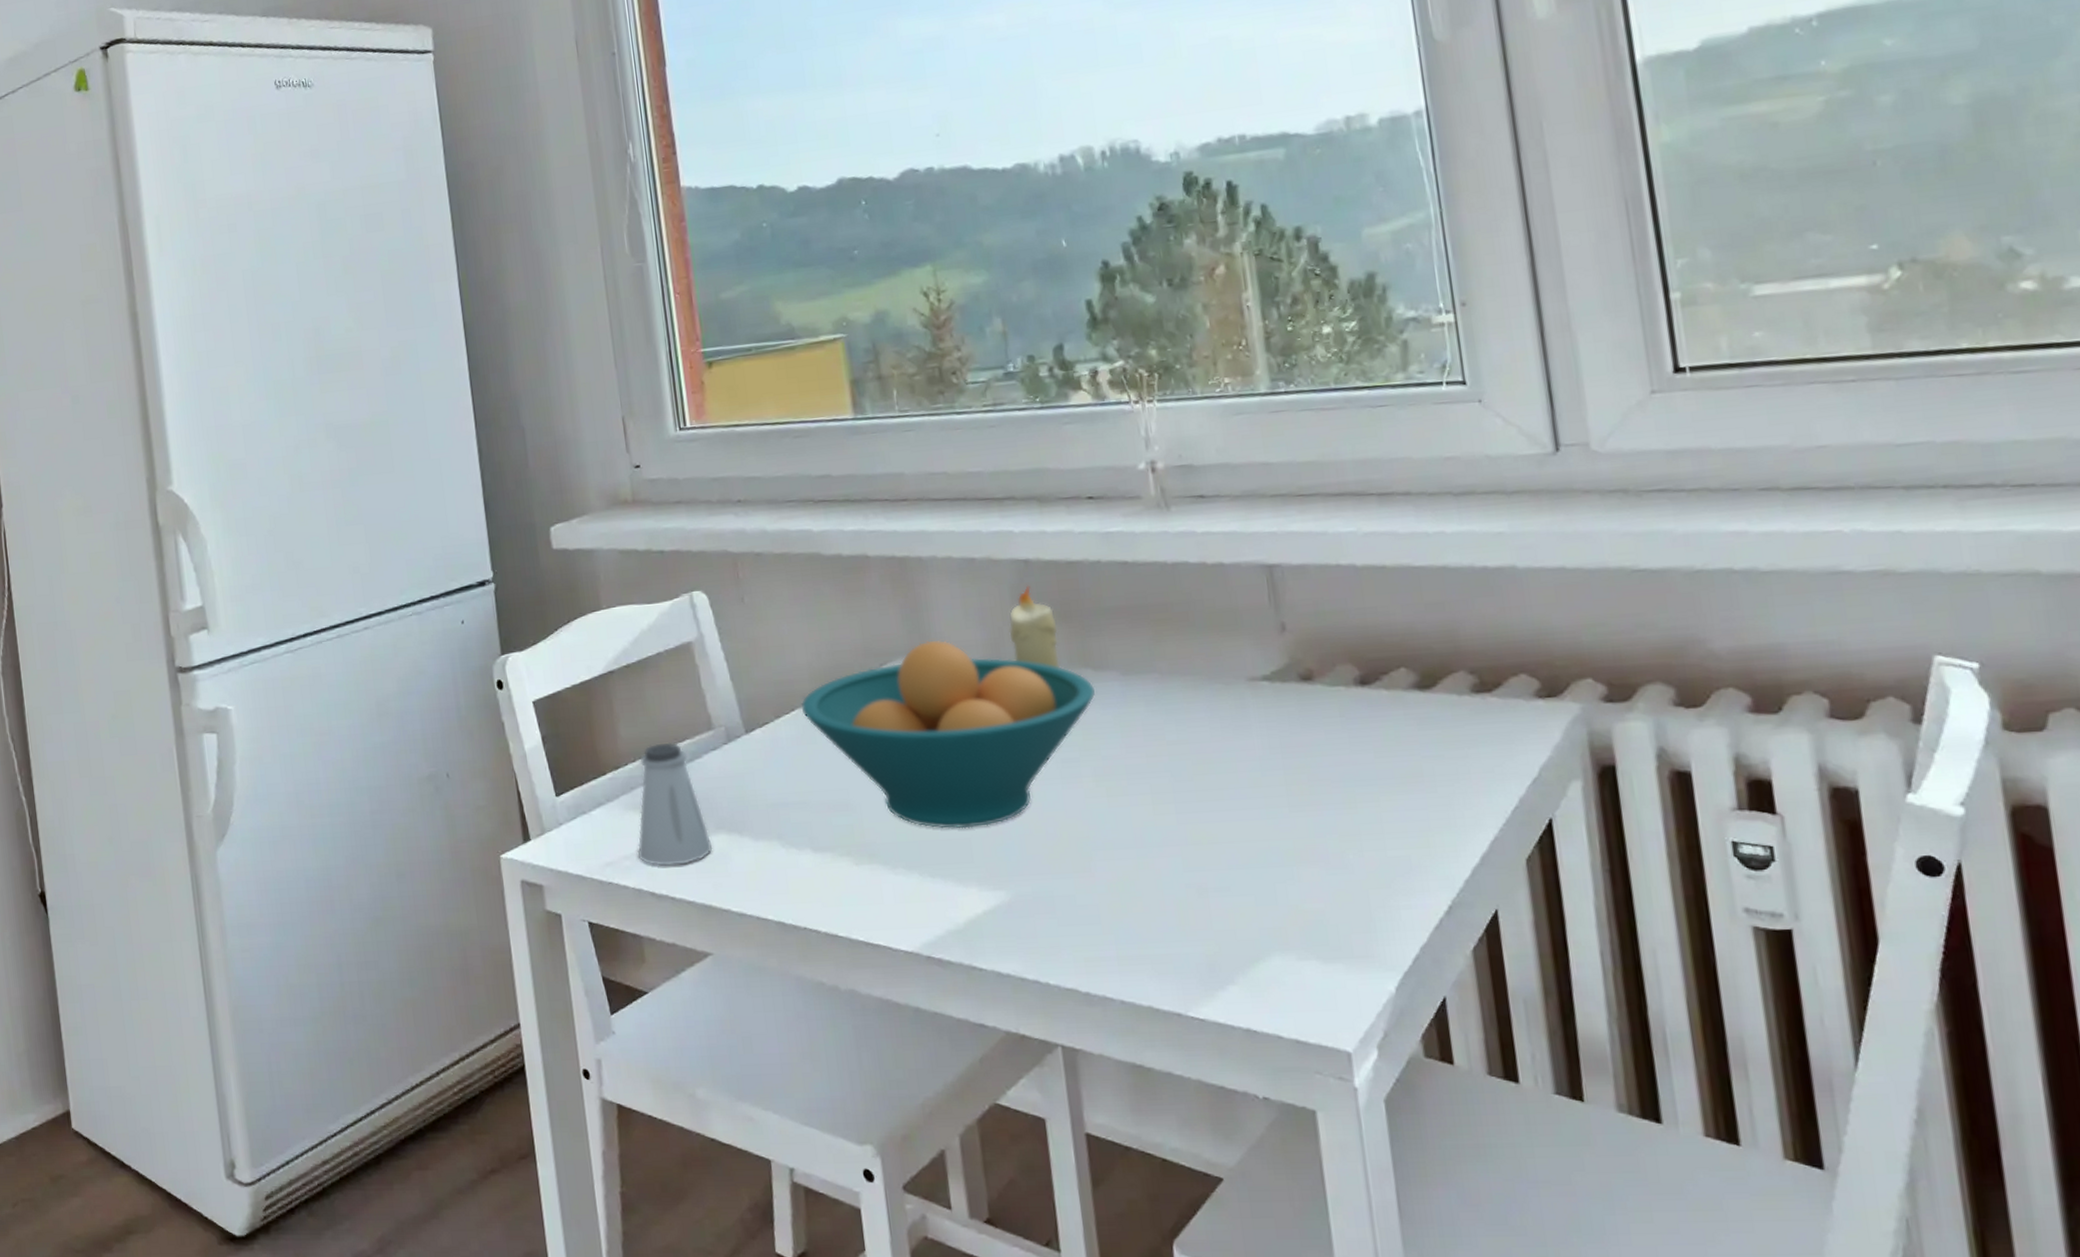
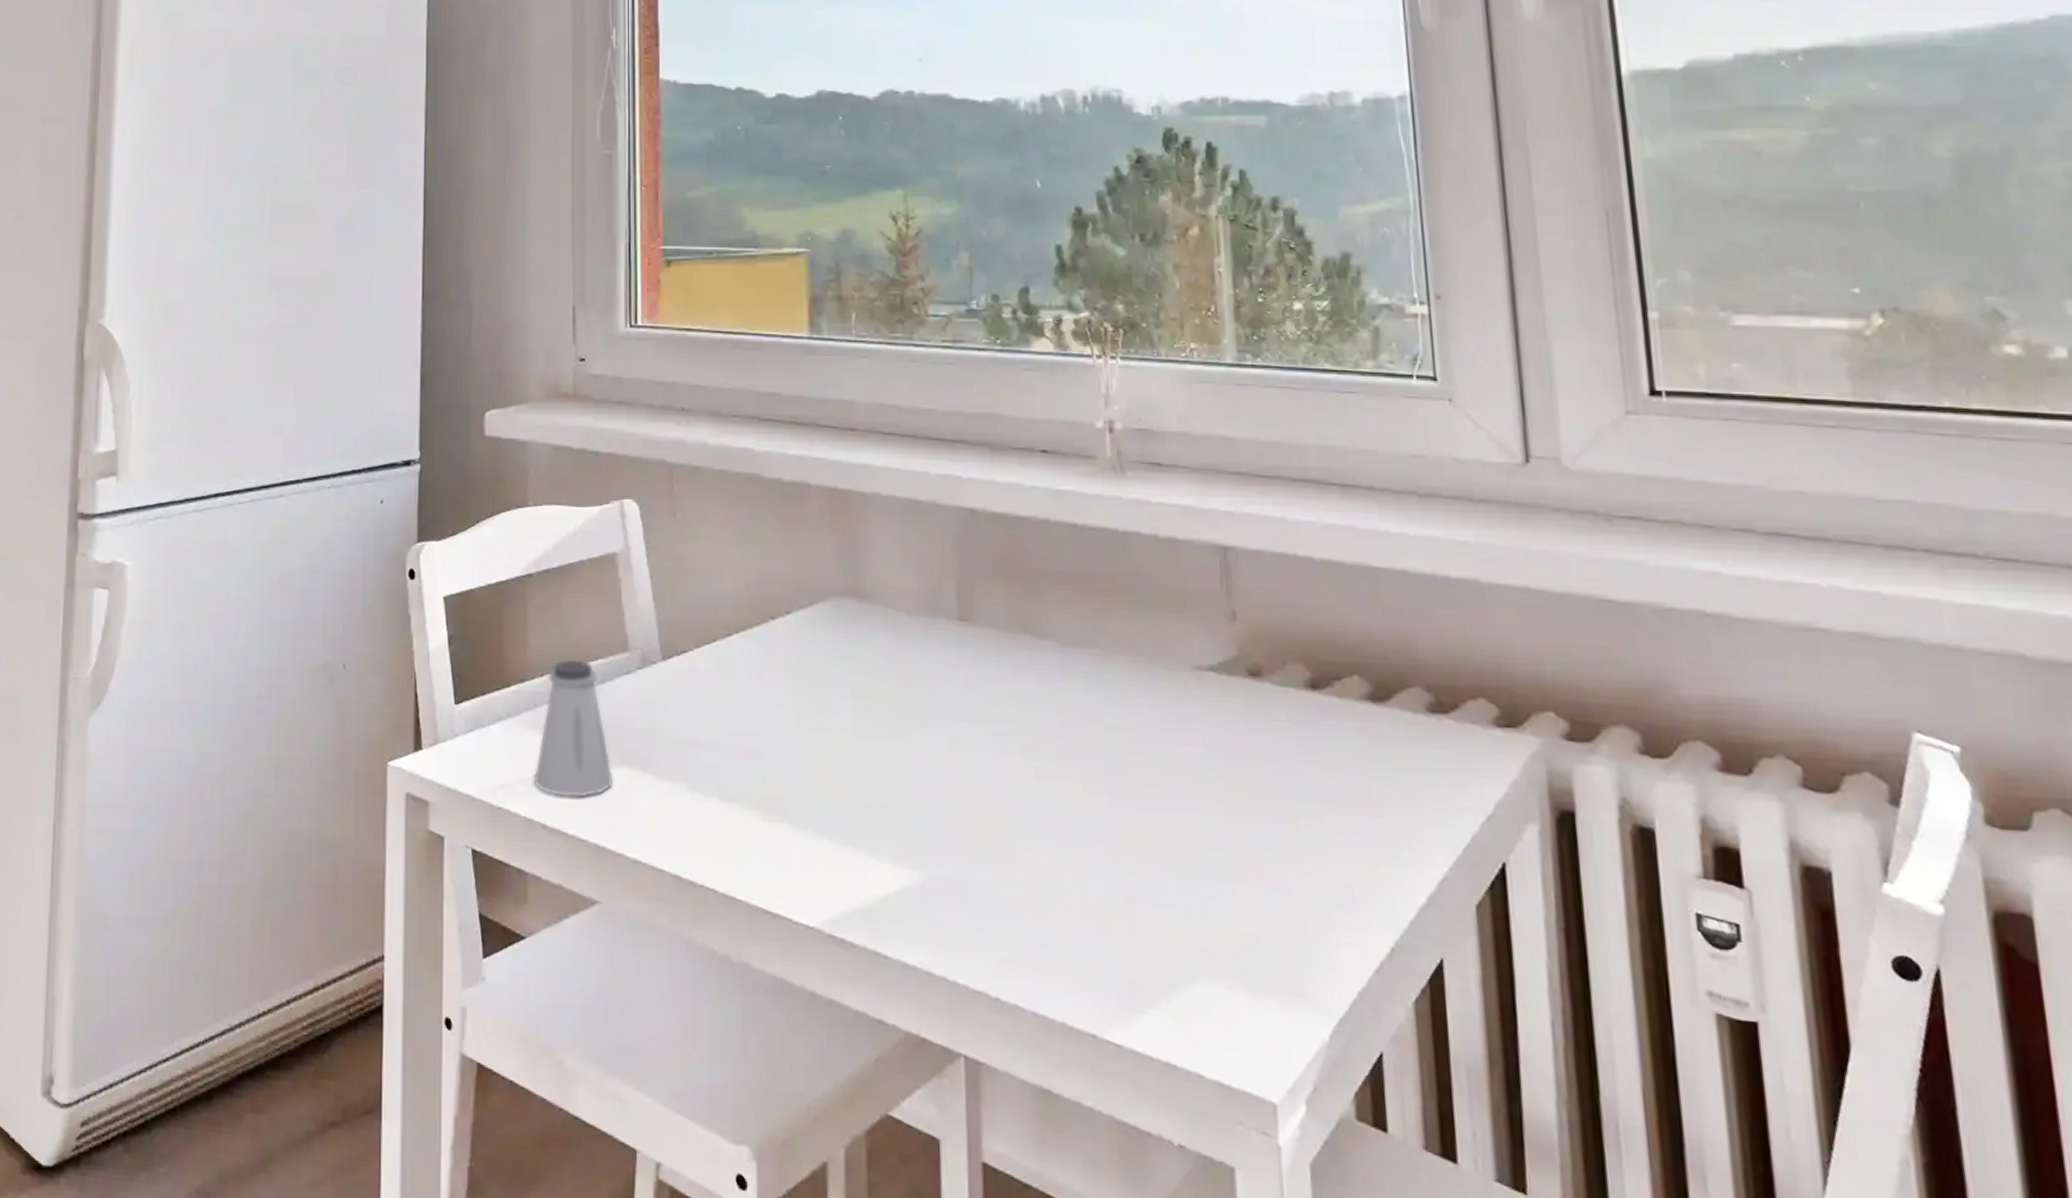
fruit bowl: present [800,640,1095,829] -> none [723,583,1033,796]
candle: present [1009,585,1061,668] -> none [948,536,999,630]

